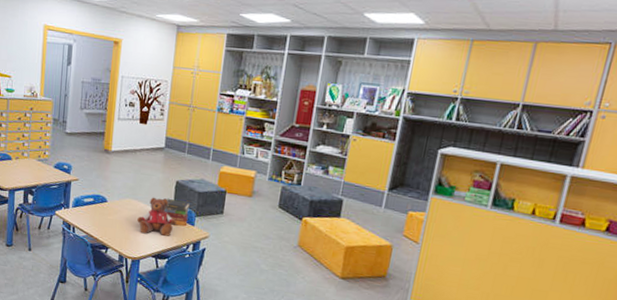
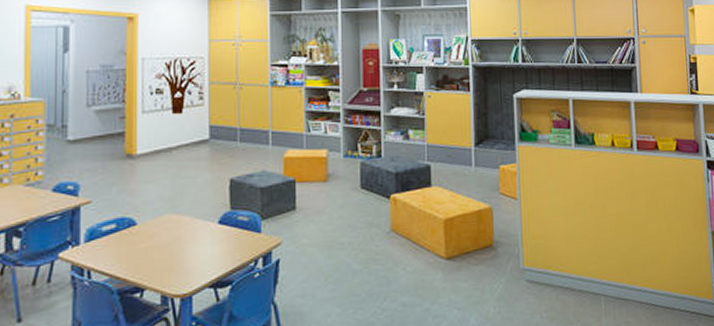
teddy bear: present [137,197,177,236] -> none [183,204,237,258]
books: present [165,199,190,227] -> none [219,203,252,237]

